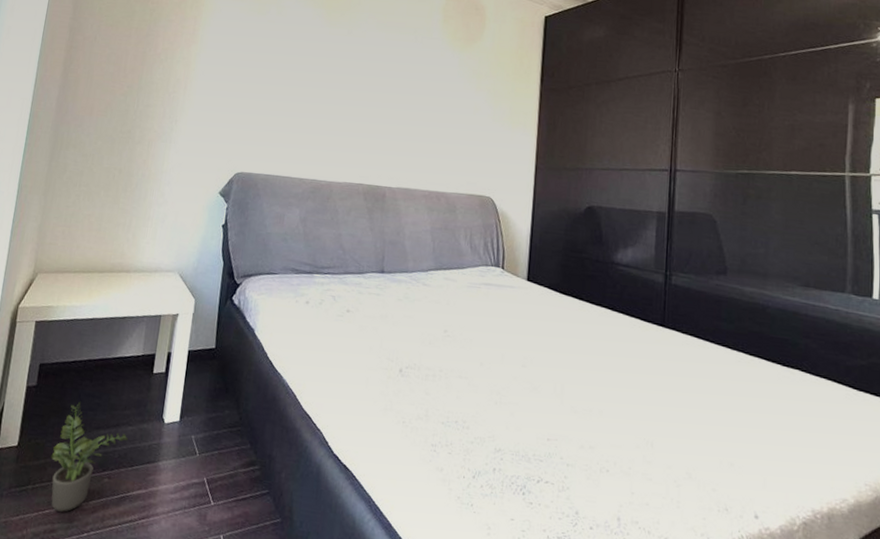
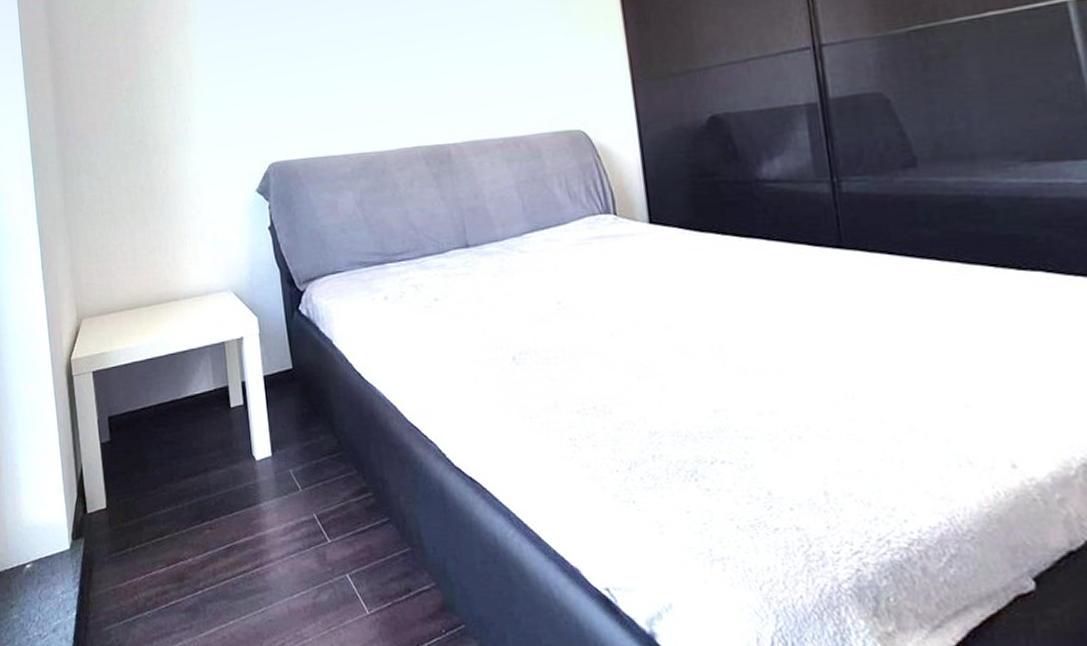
potted plant: present [50,401,128,512] -> none [142,450,221,571]

